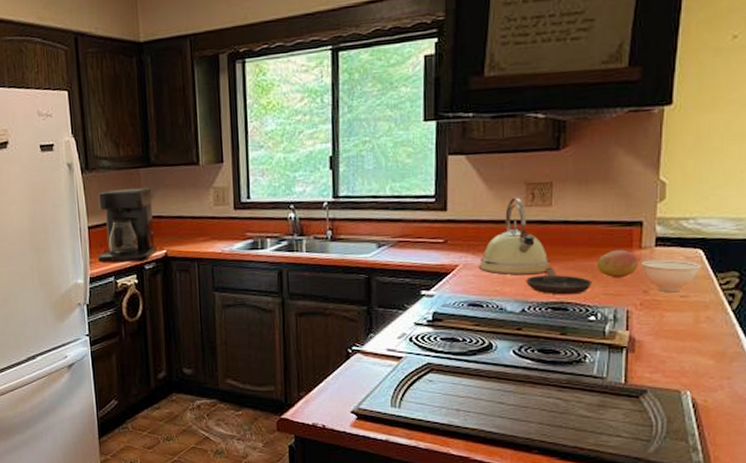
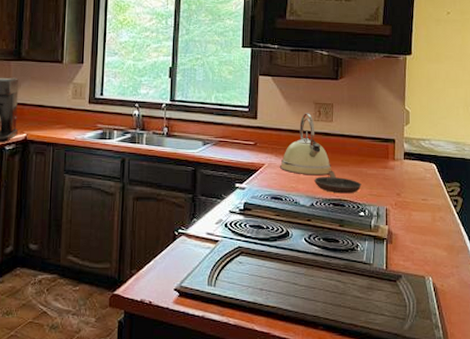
fruit: present [598,249,639,279] -> none [365,159,393,183]
bowl: present [642,259,701,293] -> none [395,169,434,196]

